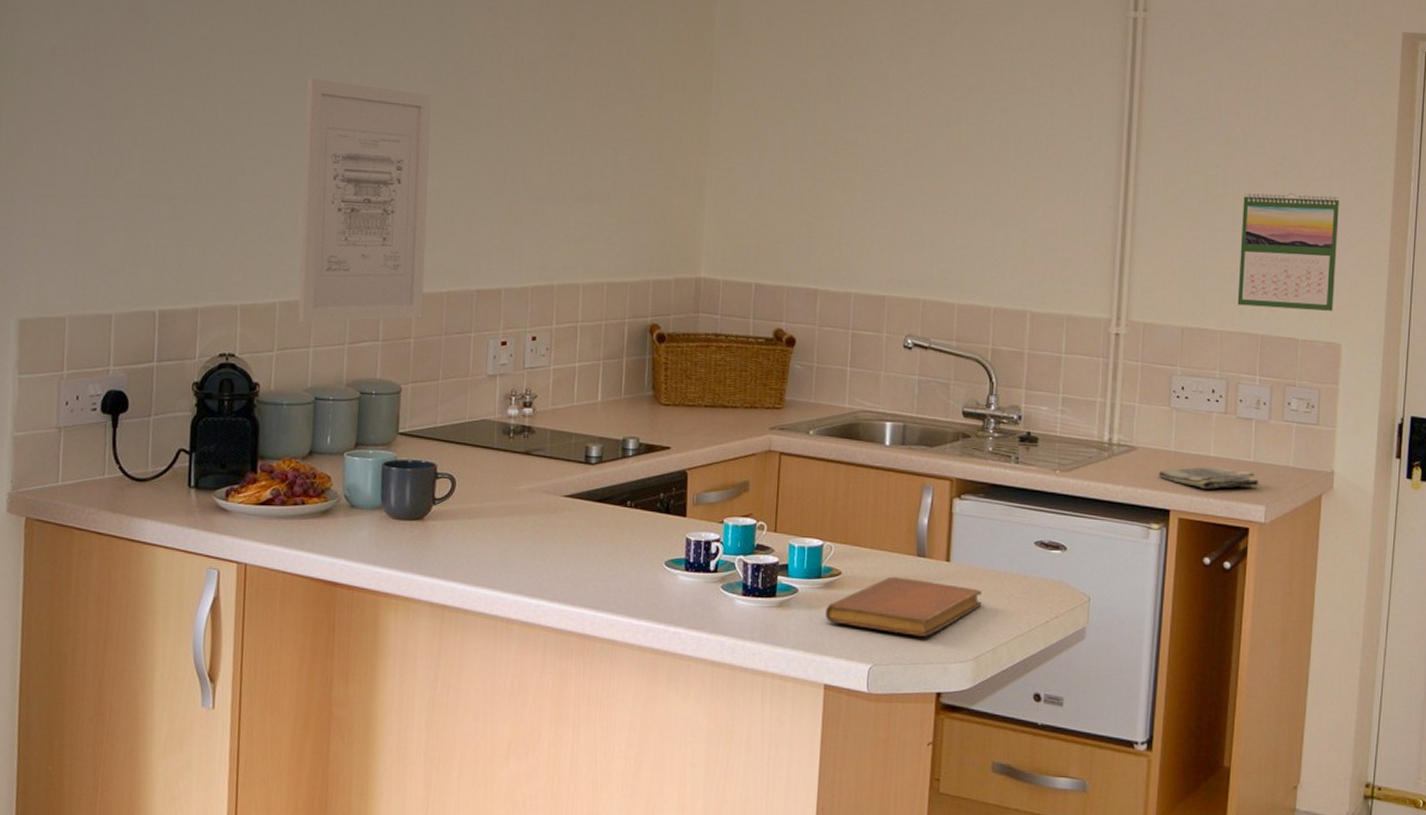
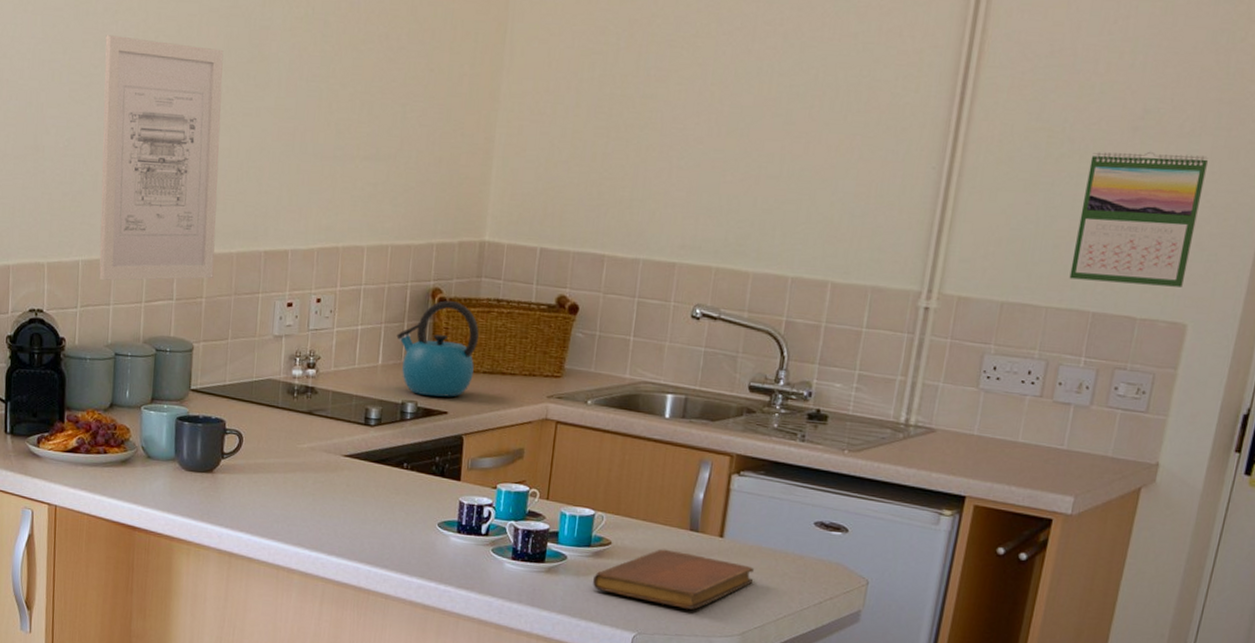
kettle: none [615,336,699,432] -> present [396,301,479,397]
dish towel: present [1158,467,1259,489] -> none [956,452,1071,477]

